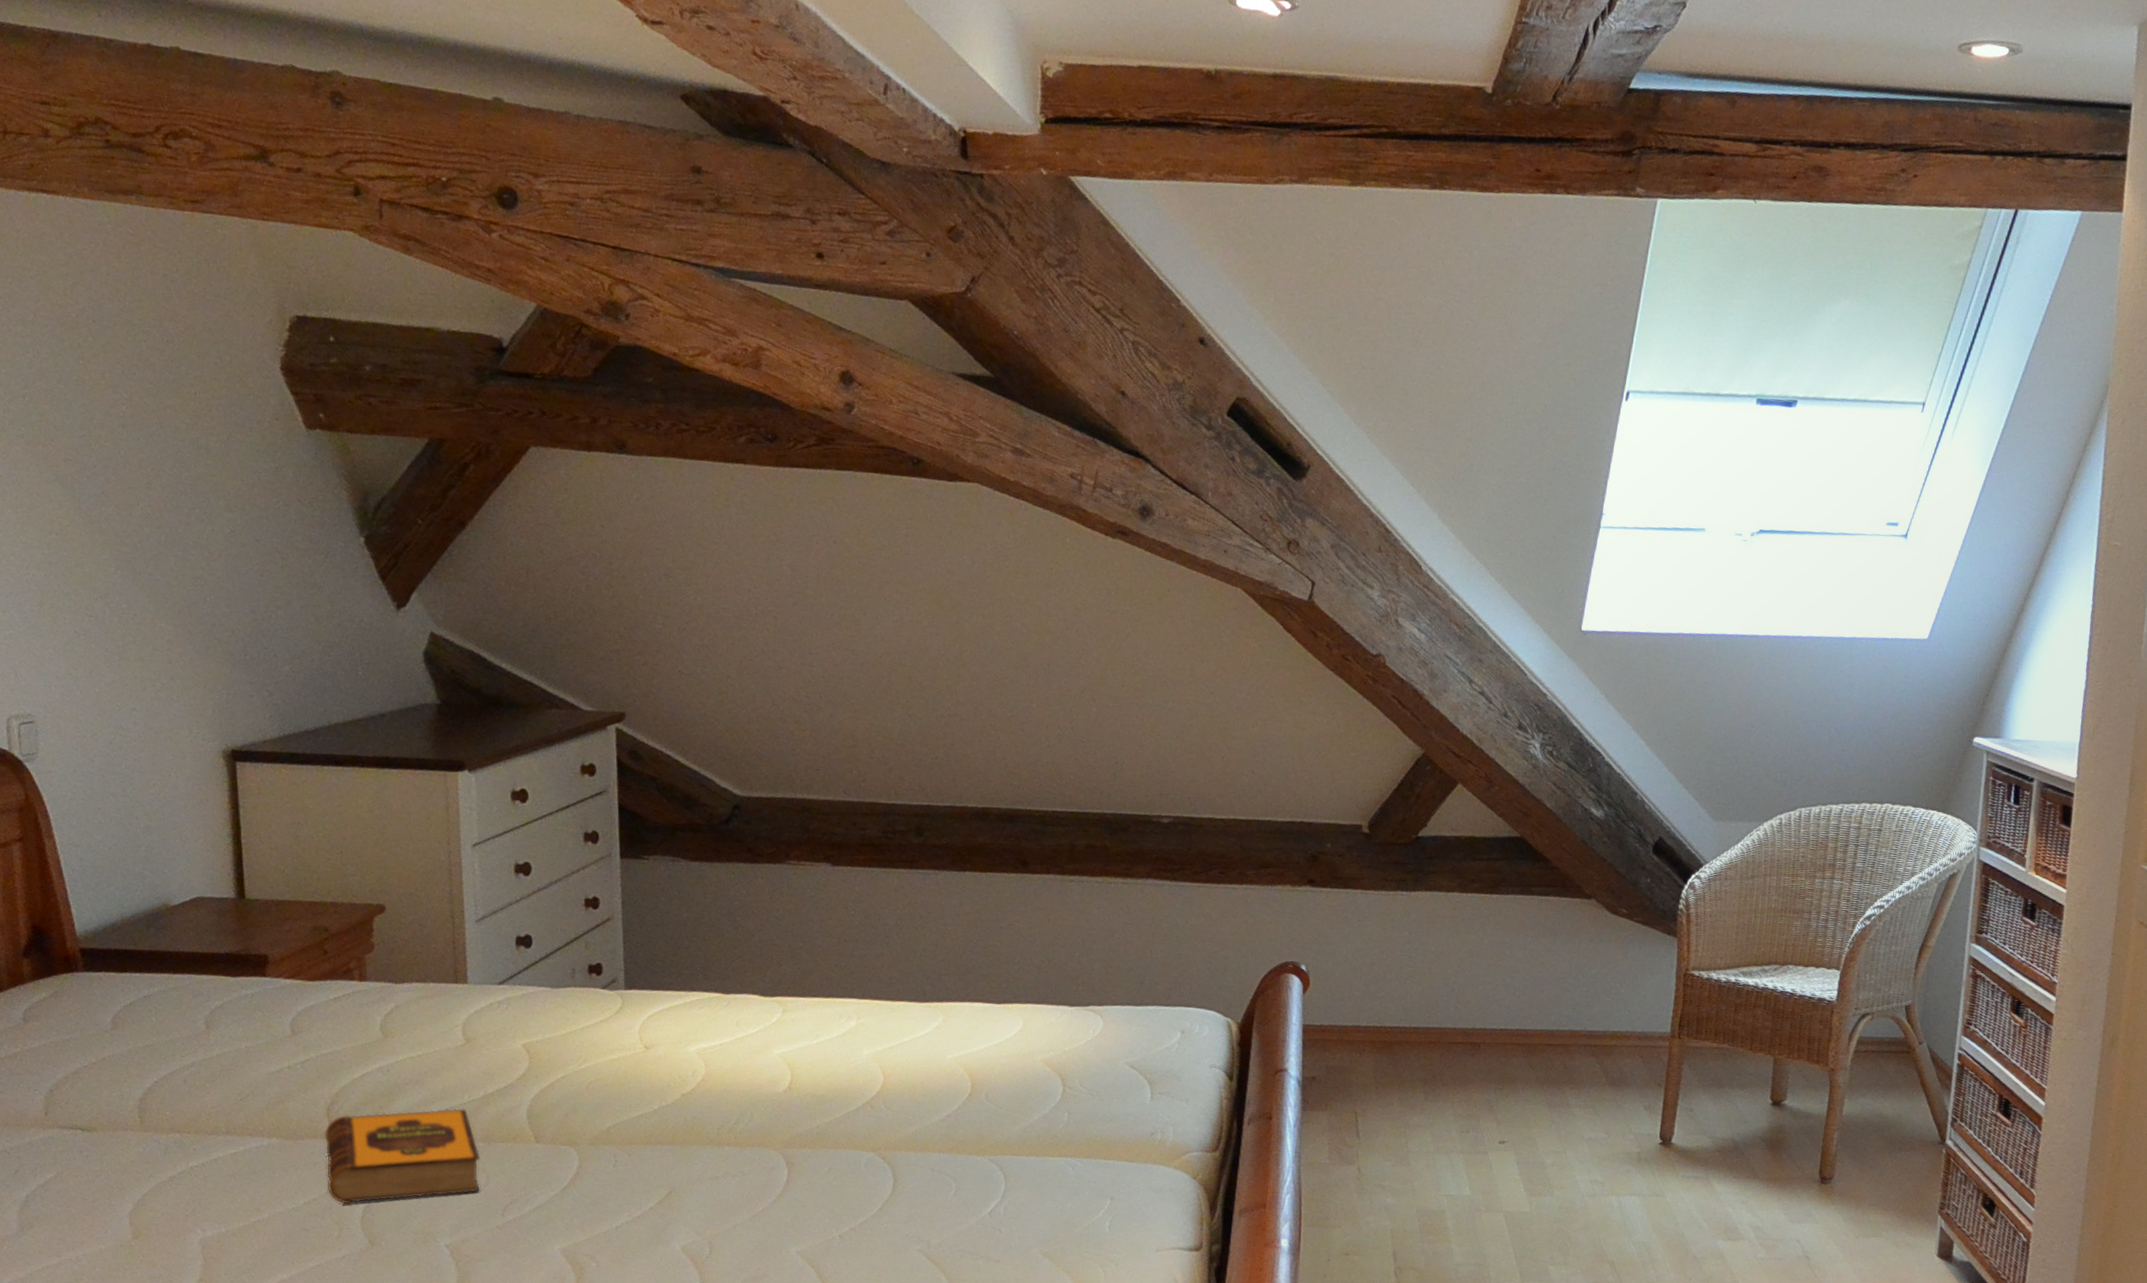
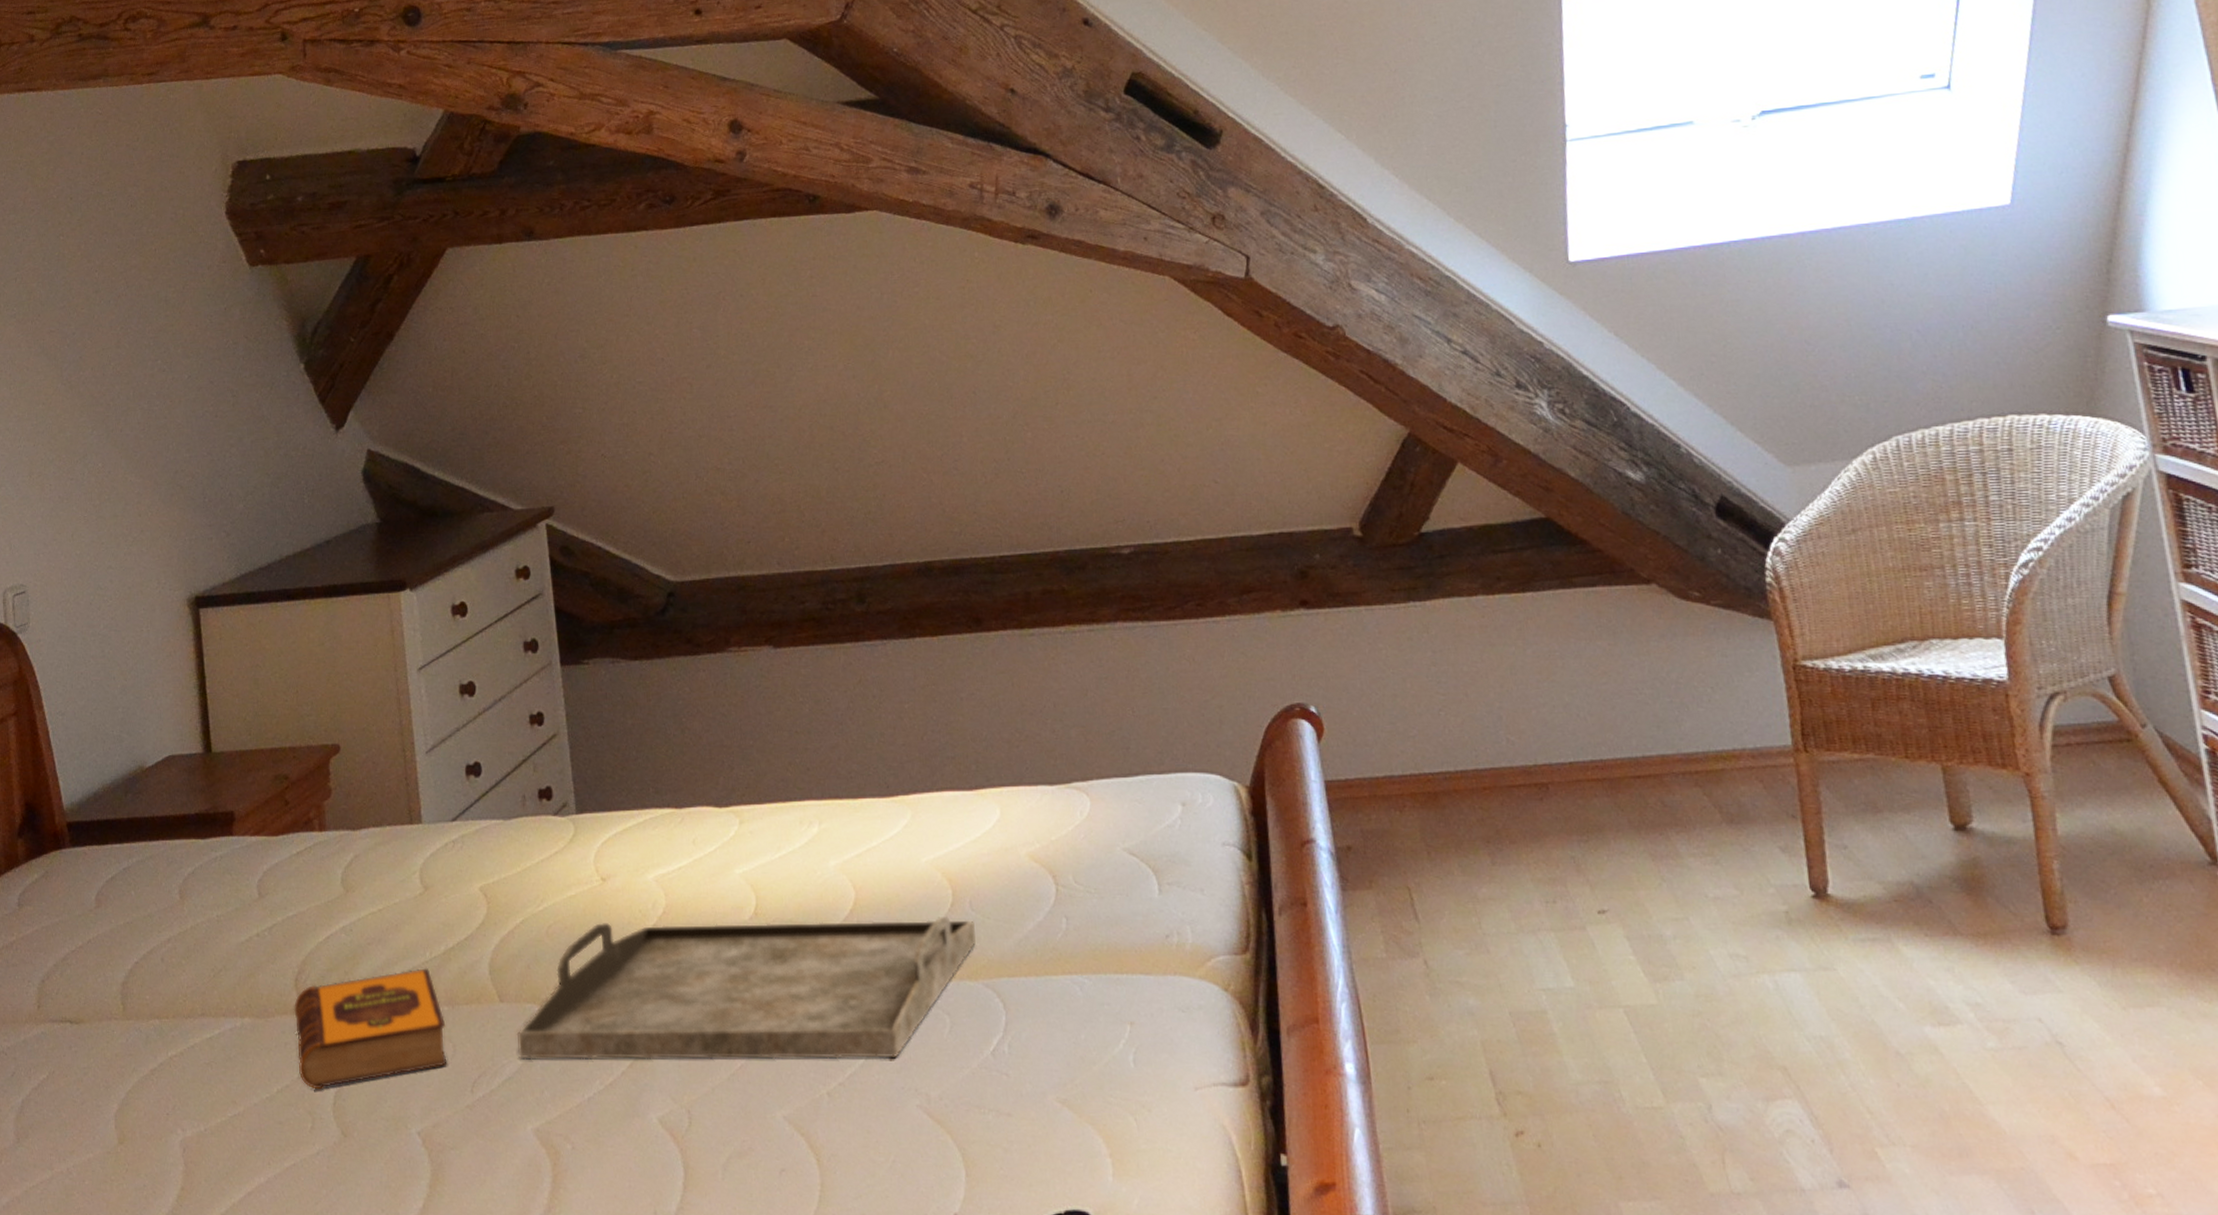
serving tray: none [550,1083,988,1212] -> present [516,916,977,1060]

